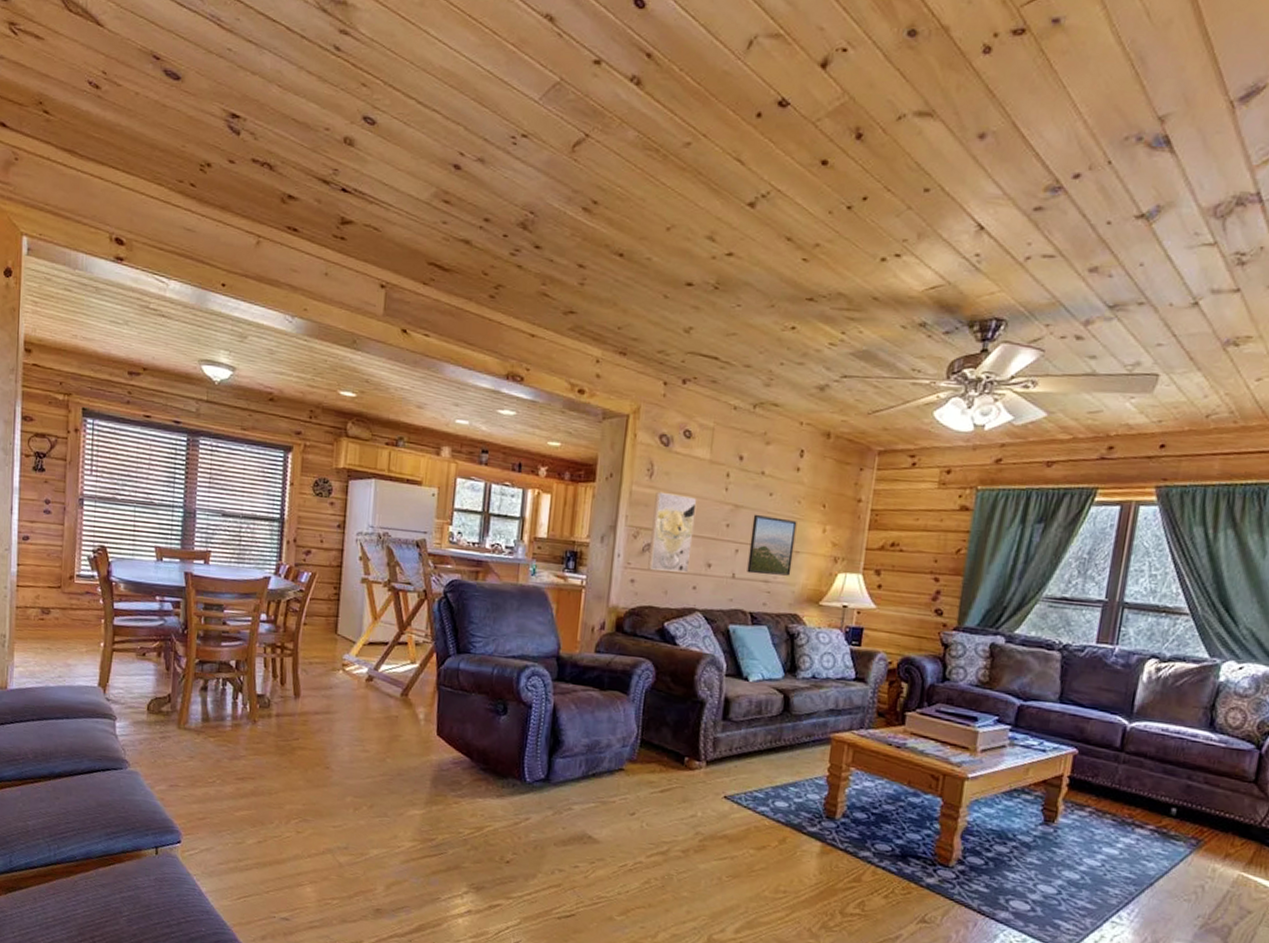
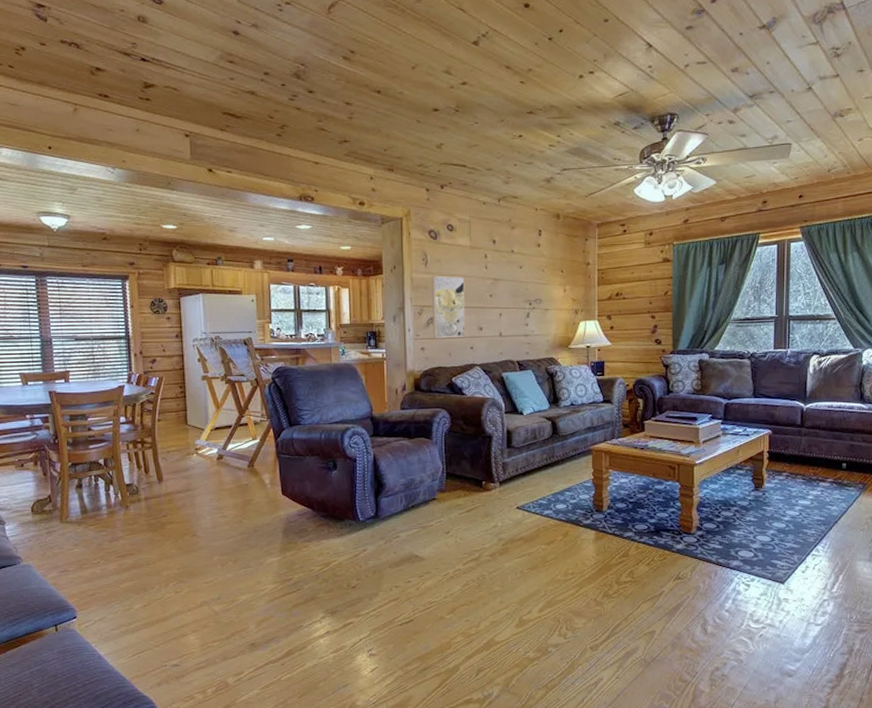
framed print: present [746,514,797,576] -> none [509,284,544,331]

